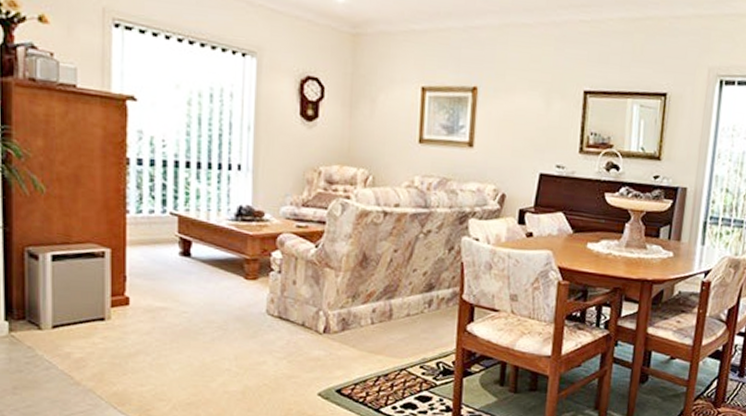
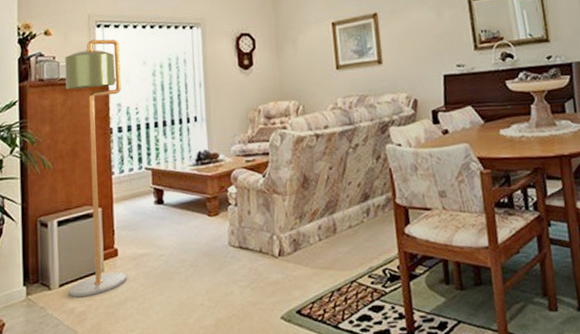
floor lamp: none [64,42,144,343] -> present [65,39,128,298]

